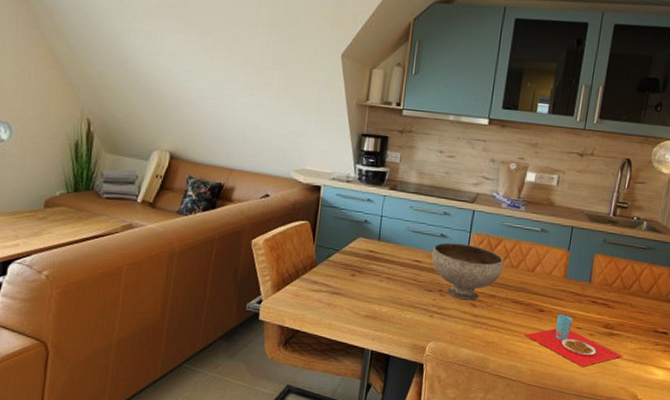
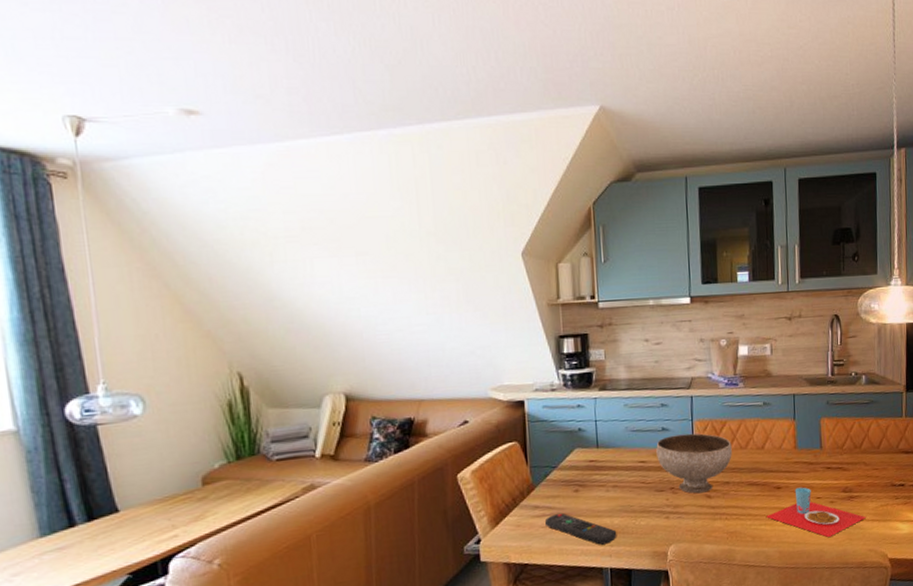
remote control: none [321,291,383,328] -> present [545,513,617,545]

